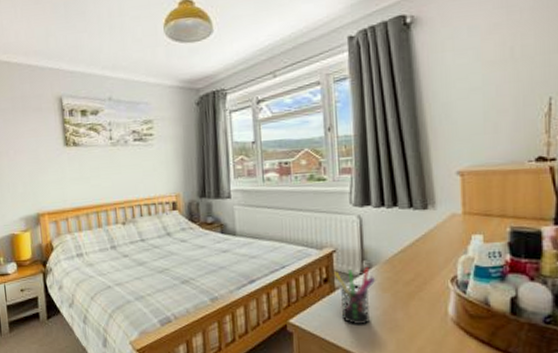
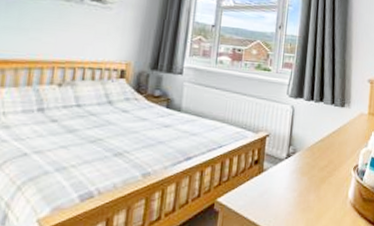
pen holder: present [334,267,376,325] -> none [264,152,298,205]

